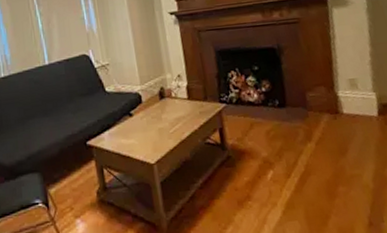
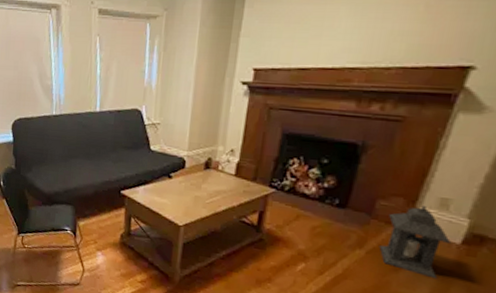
lantern: none [319,89,376,154] -> present [379,206,452,279]

